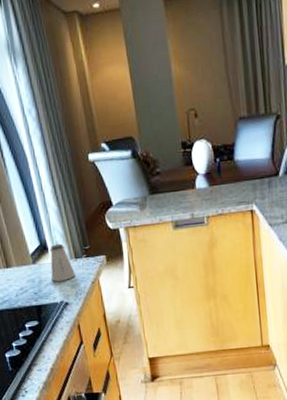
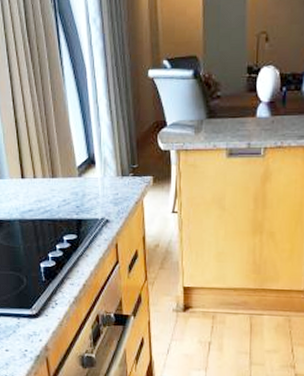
saltshaker: present [49,243,76,282] -> none [95,159,120,197]

